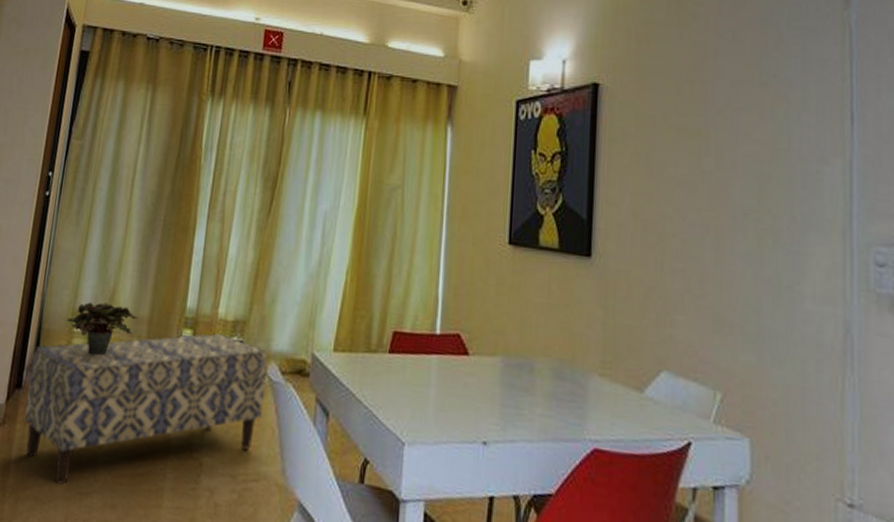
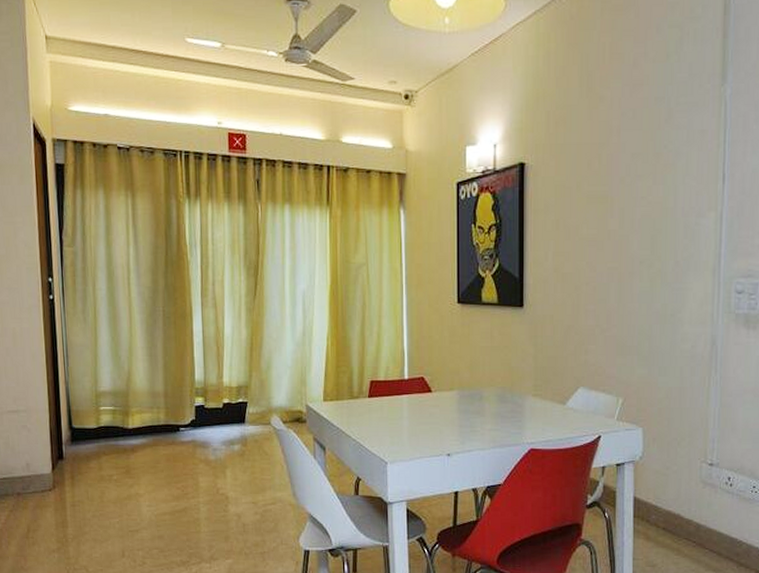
bench: present [24,333,268,485] -> none [67,398,271,527]
potted plant: present [66,302,139,356] -> none [91,384,155,427]

